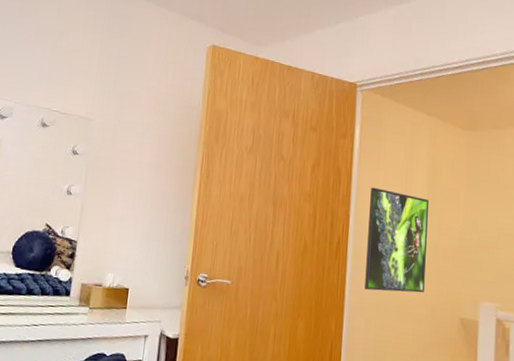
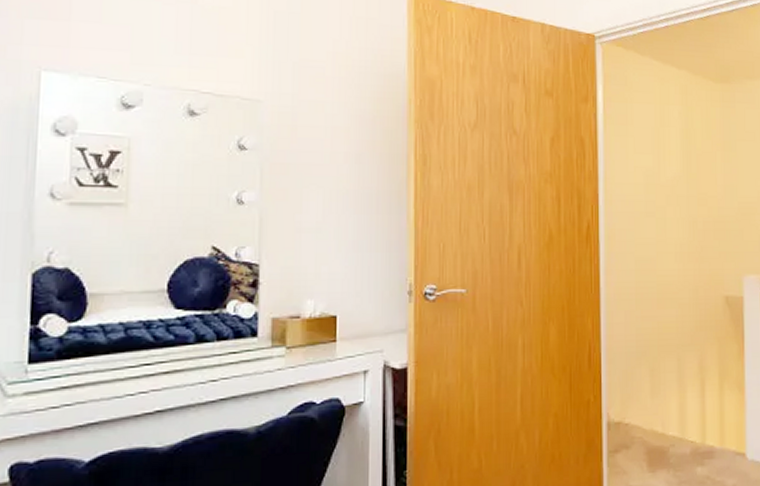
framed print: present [365,187,430,293] -> none [620,158,686,278]

